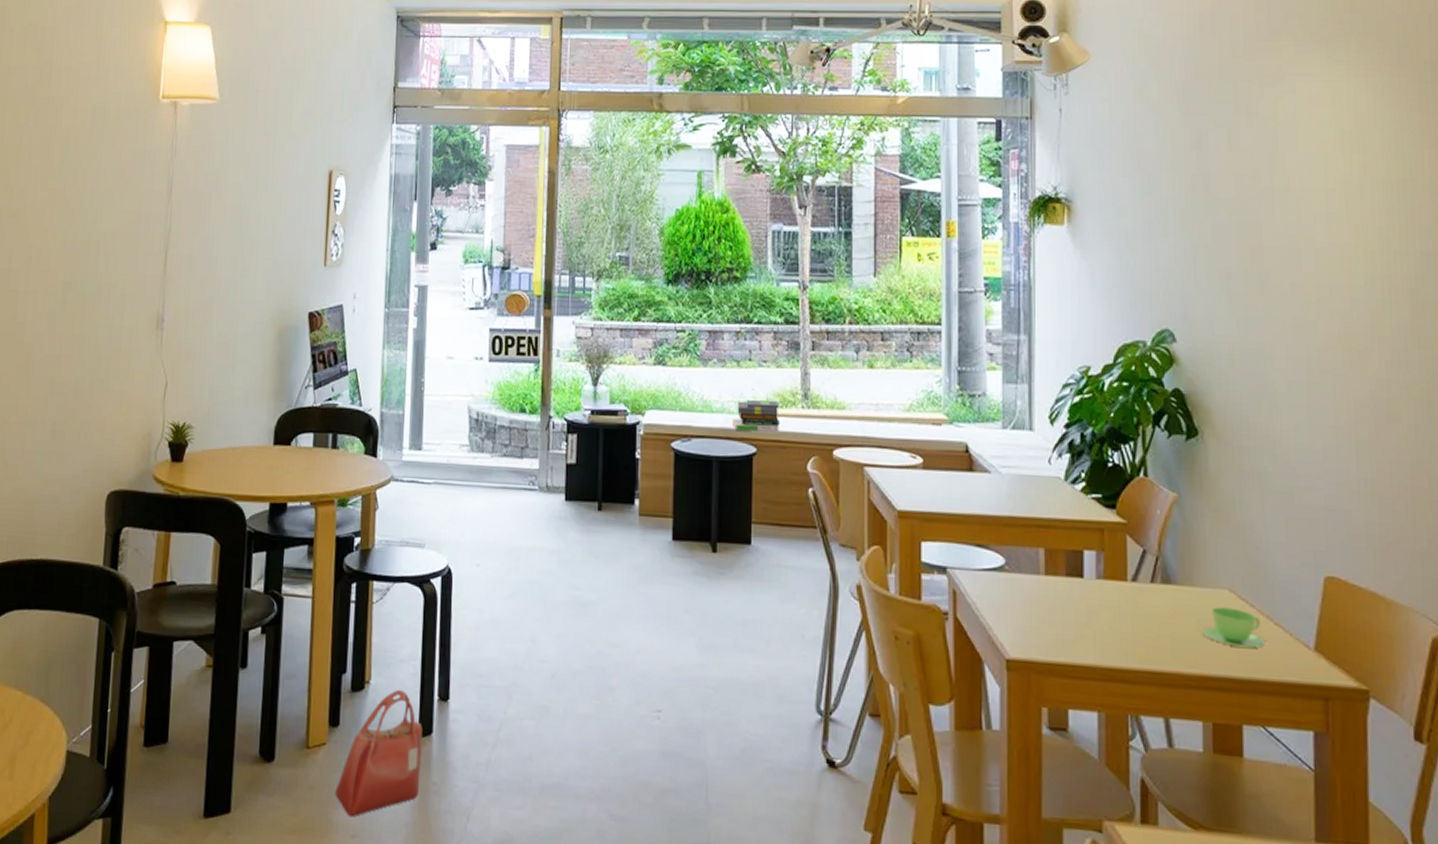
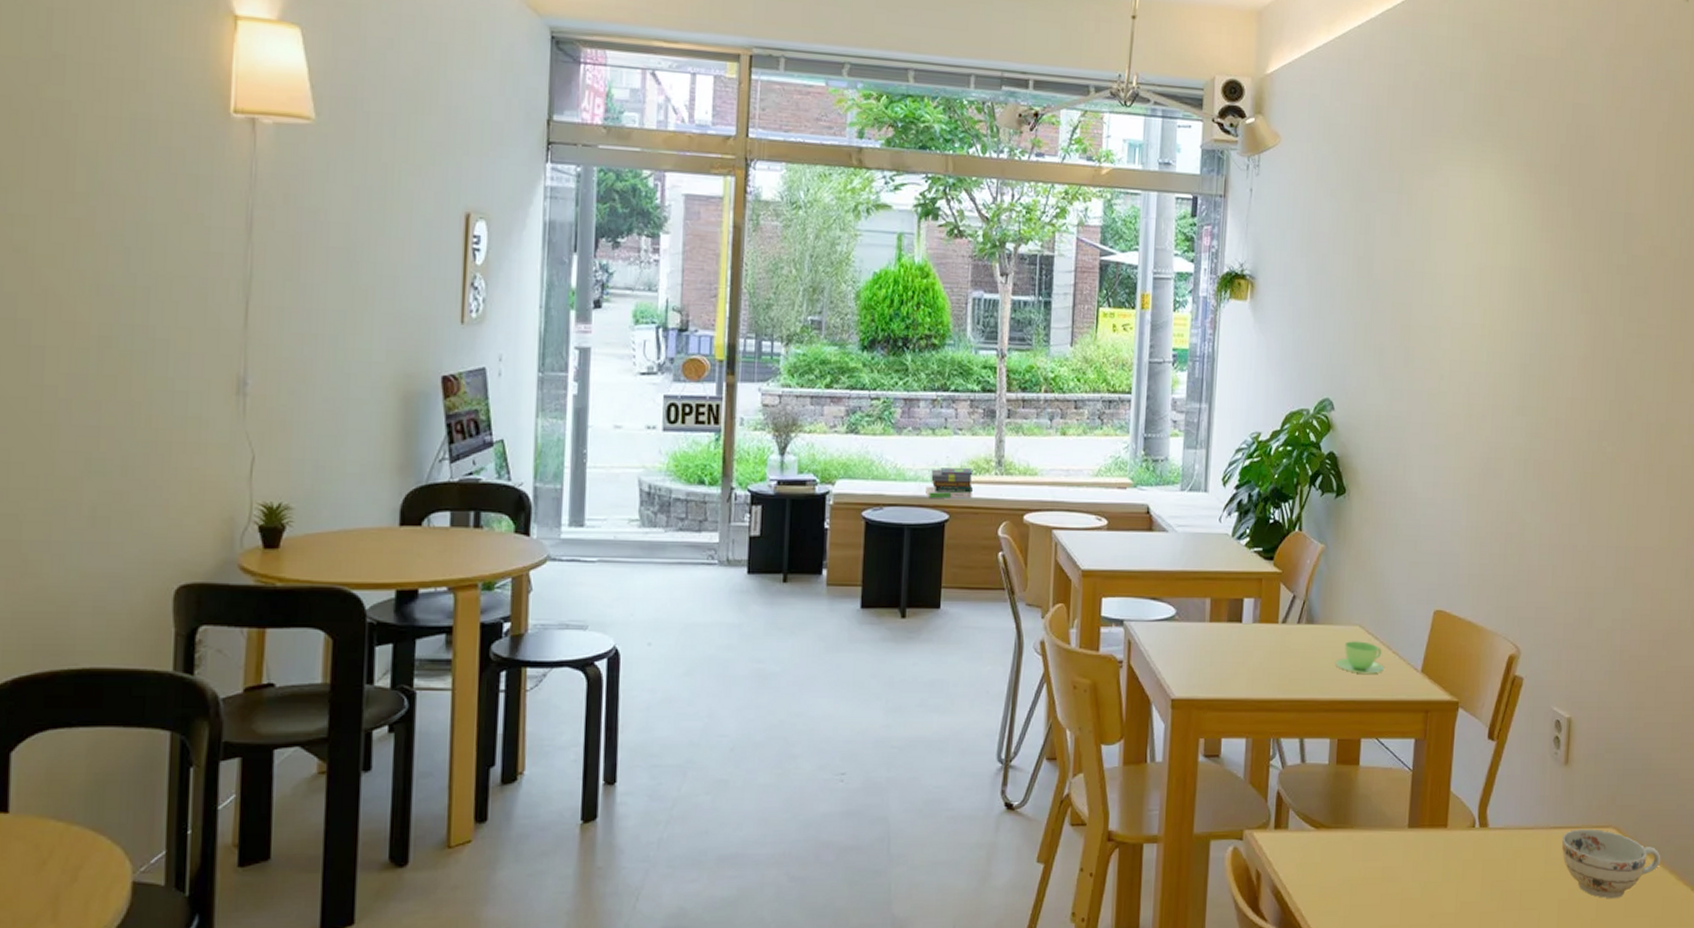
handbag: present [335,689,423,816] -> none [483,777,586,911]

